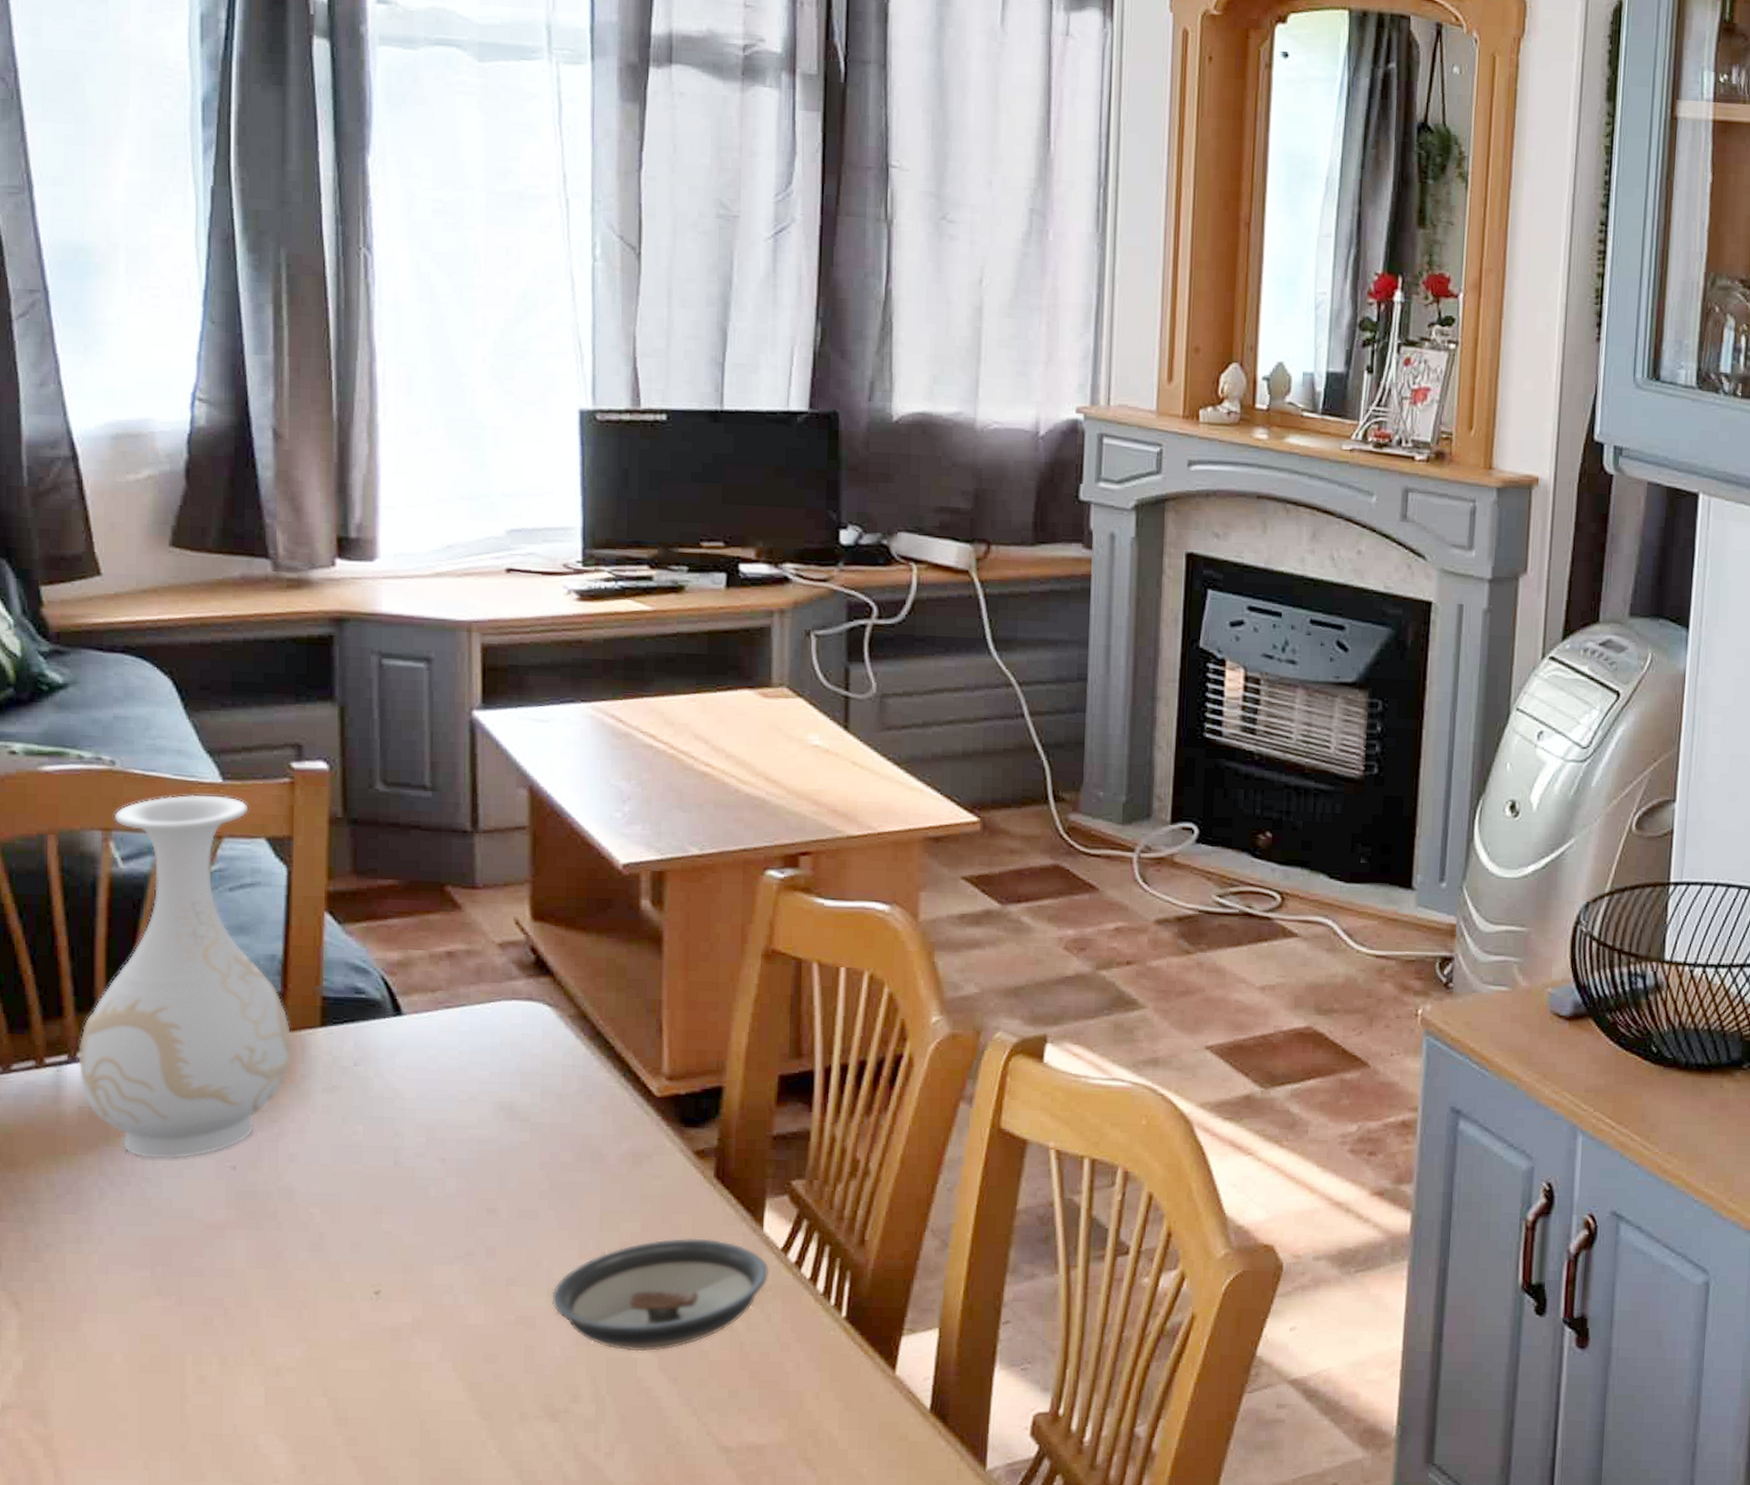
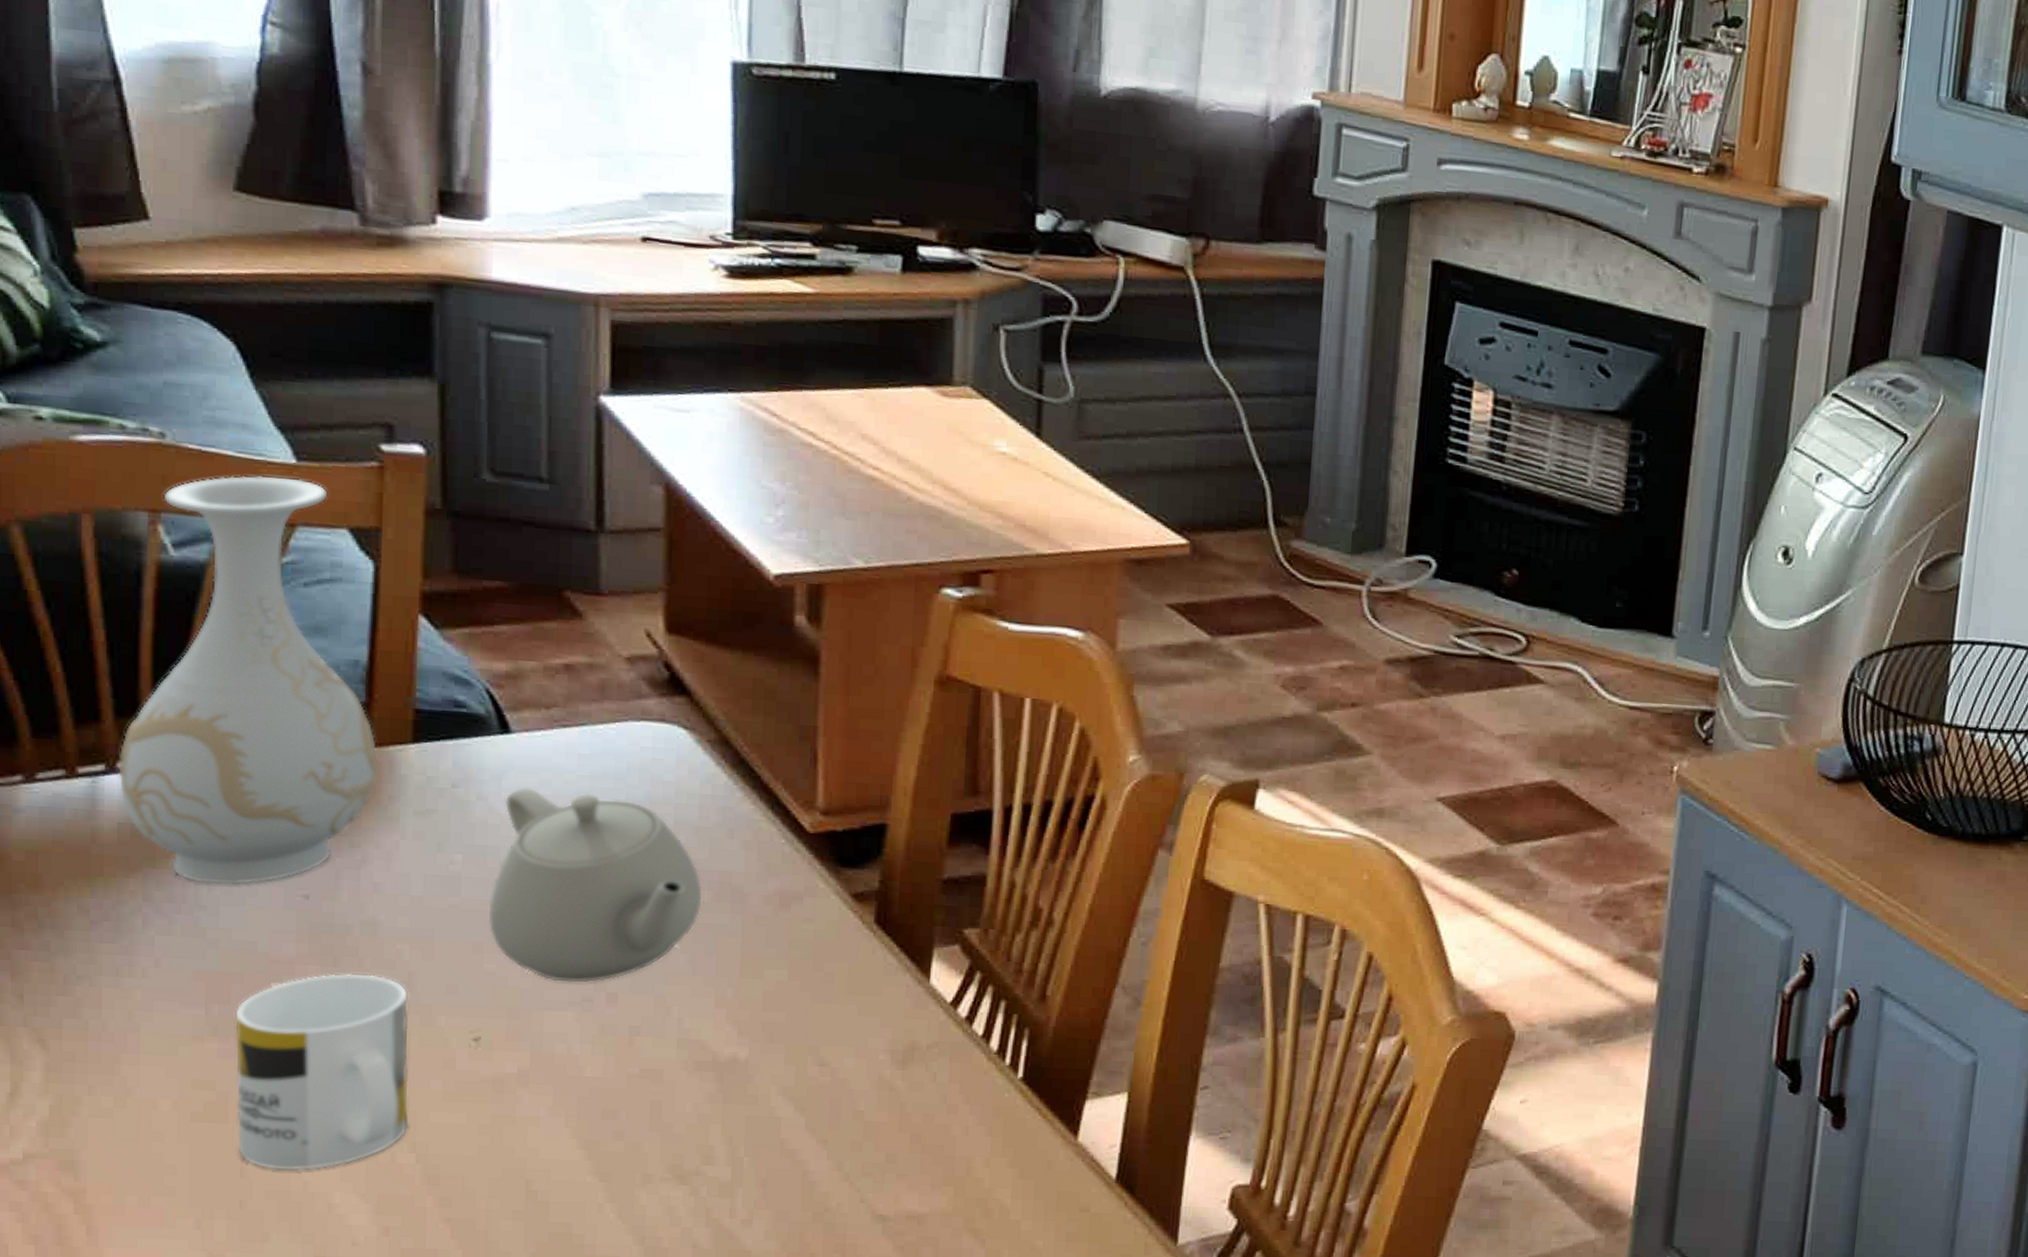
mug: none [175,1235,320,1416] -> present [235,973,409,1171]
teapot: none [385,1063,567,1239] -> present [488,787,703,983]
saucer: present [551,1238,769,1352] -> none [682,988,935,1111]

